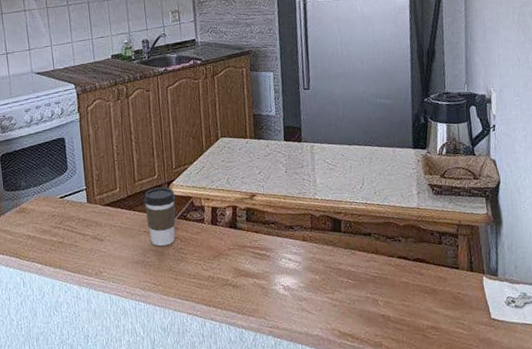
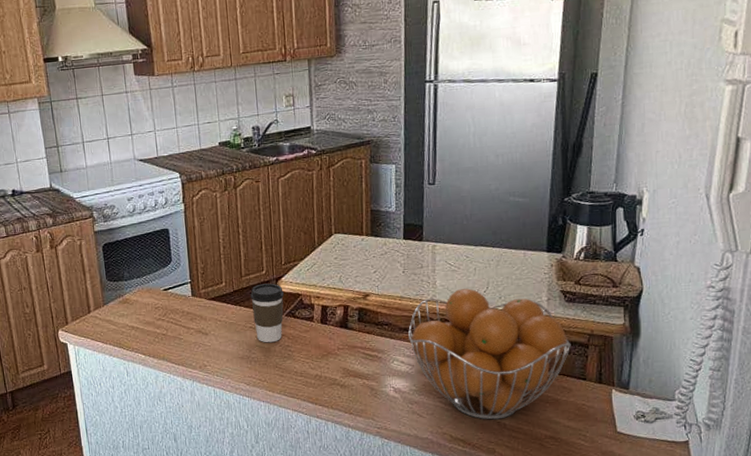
fruit basket: none [293,185,443,313] -> present [408,288,571,420]

